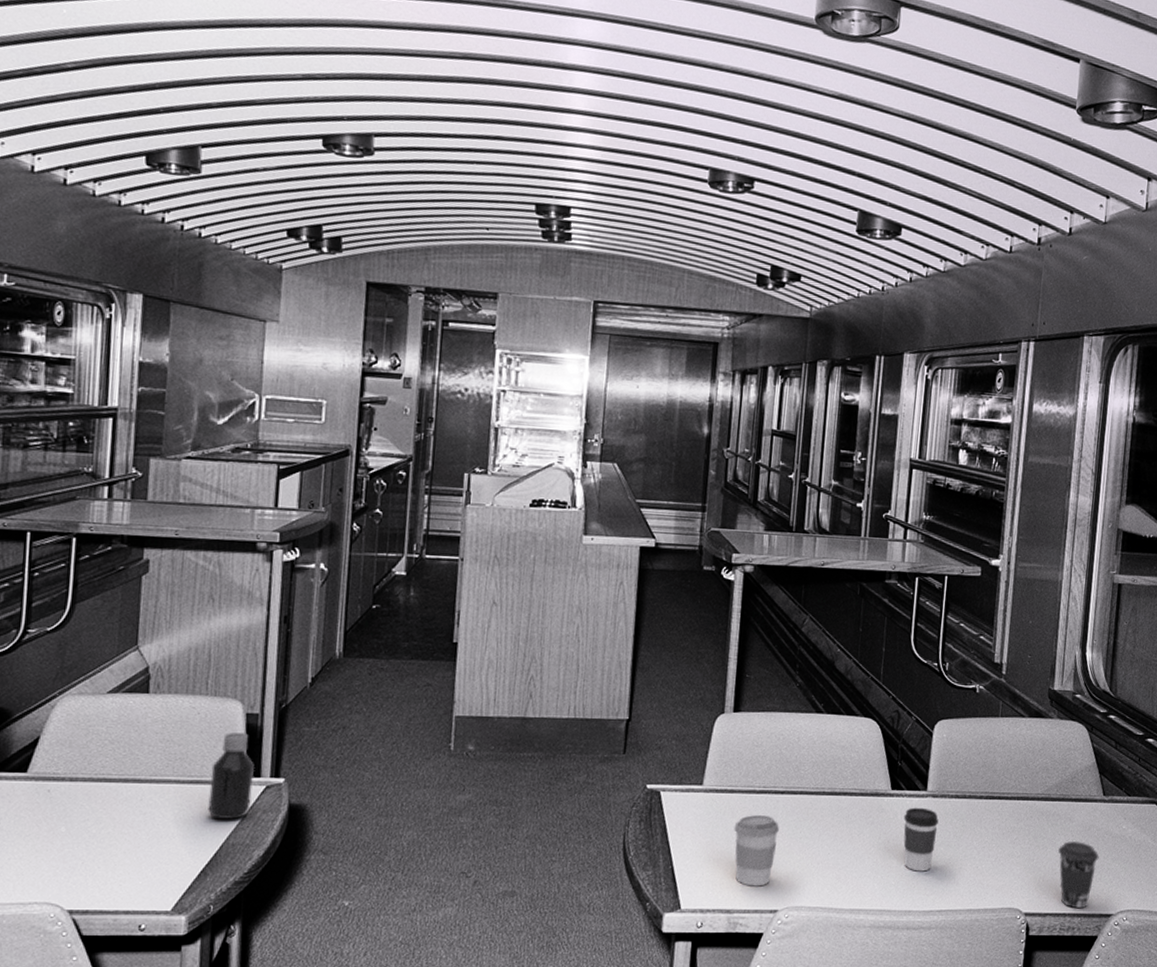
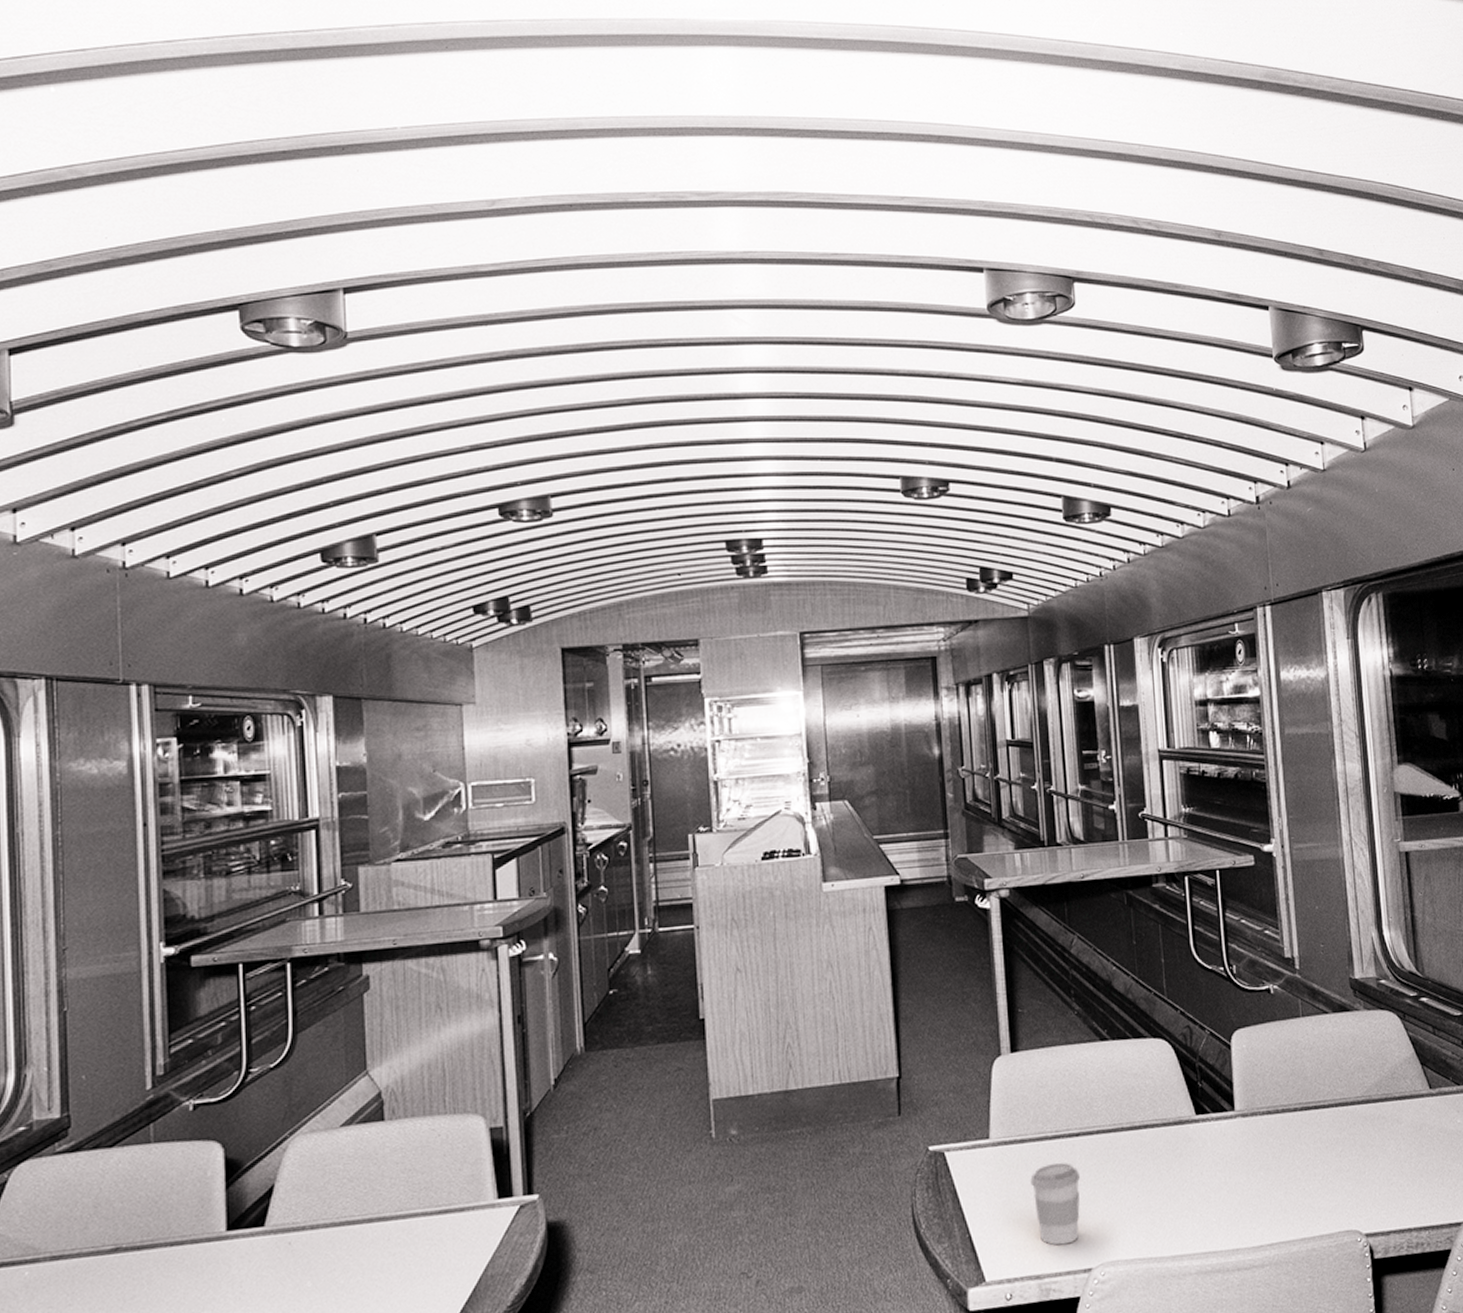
bottle: present [208,732,254,819] -> none [459,1150,506,1249]
coffee cup: present [903,807,939,872] -> none [1214,1130,1254,1203]
coffee cup: present [1058,840,1099,909] -> none [1390,1143,1437,1222]

